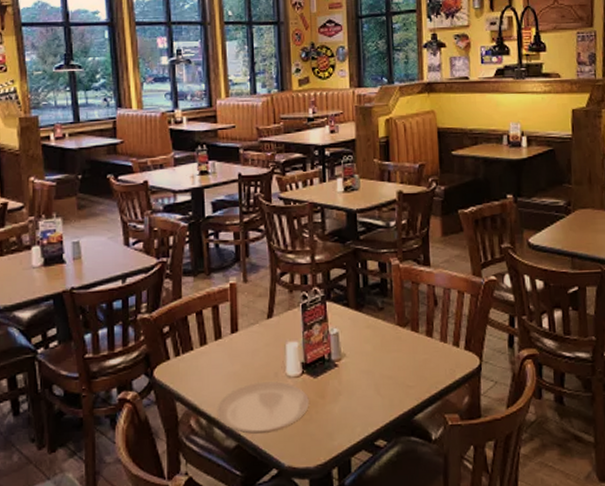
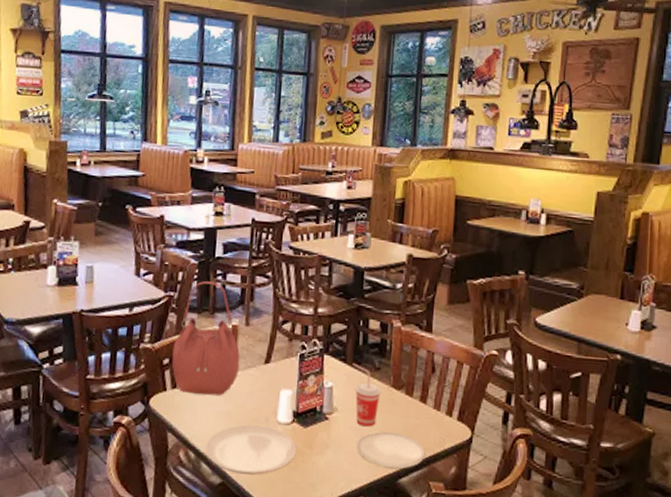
handbag: none [172,242,243,359] -> present [171,281,240,396]
beverage cup: none [355,306,388,369] -> present [352,363,382,427]
plate: none [369,370,437,407] -> present [357,431,425,469]

